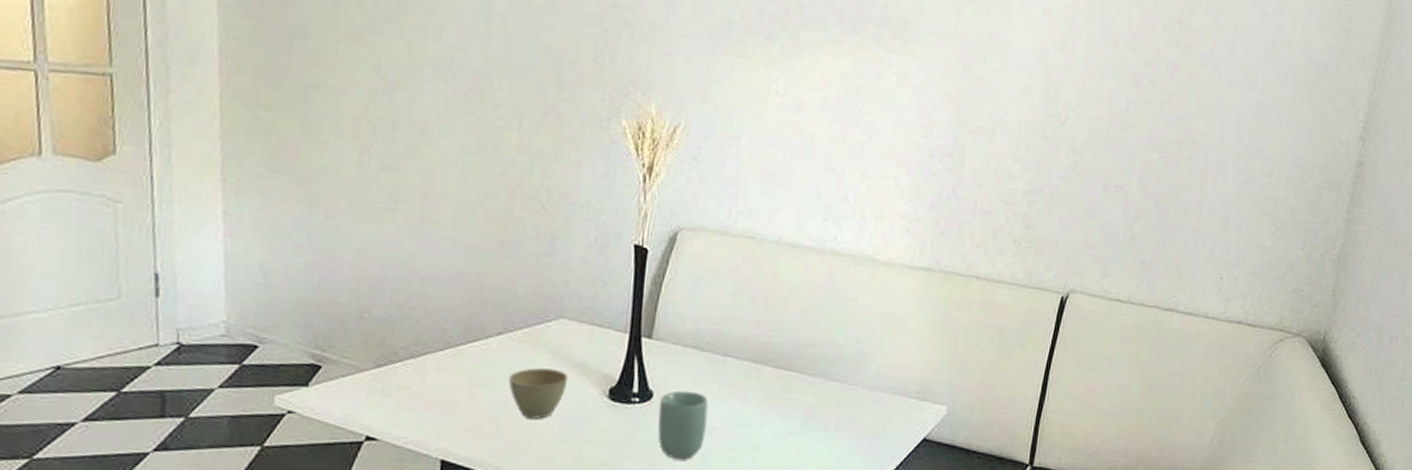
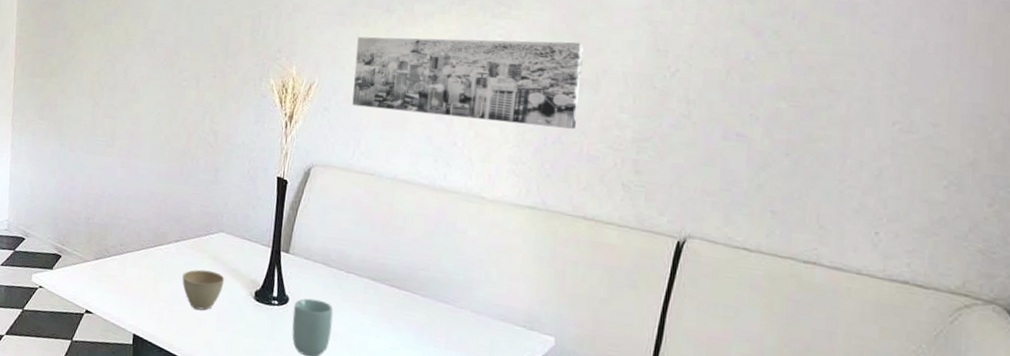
wall art: none [727,68,981,182] -> present [352,36,584,129]

